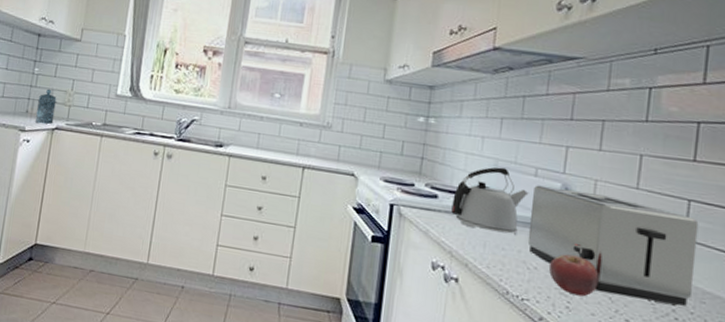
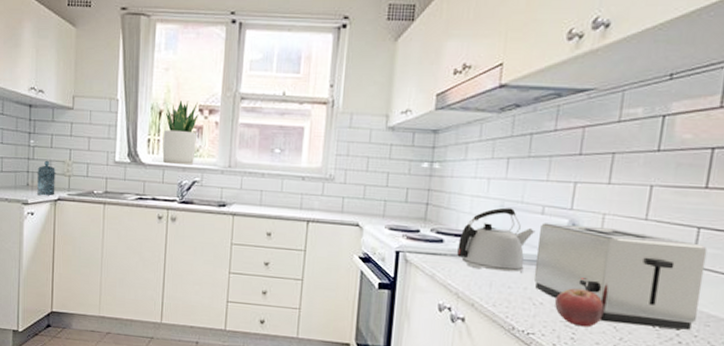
planter: none [163,40,203,104] -> present [162,100,199,165]

